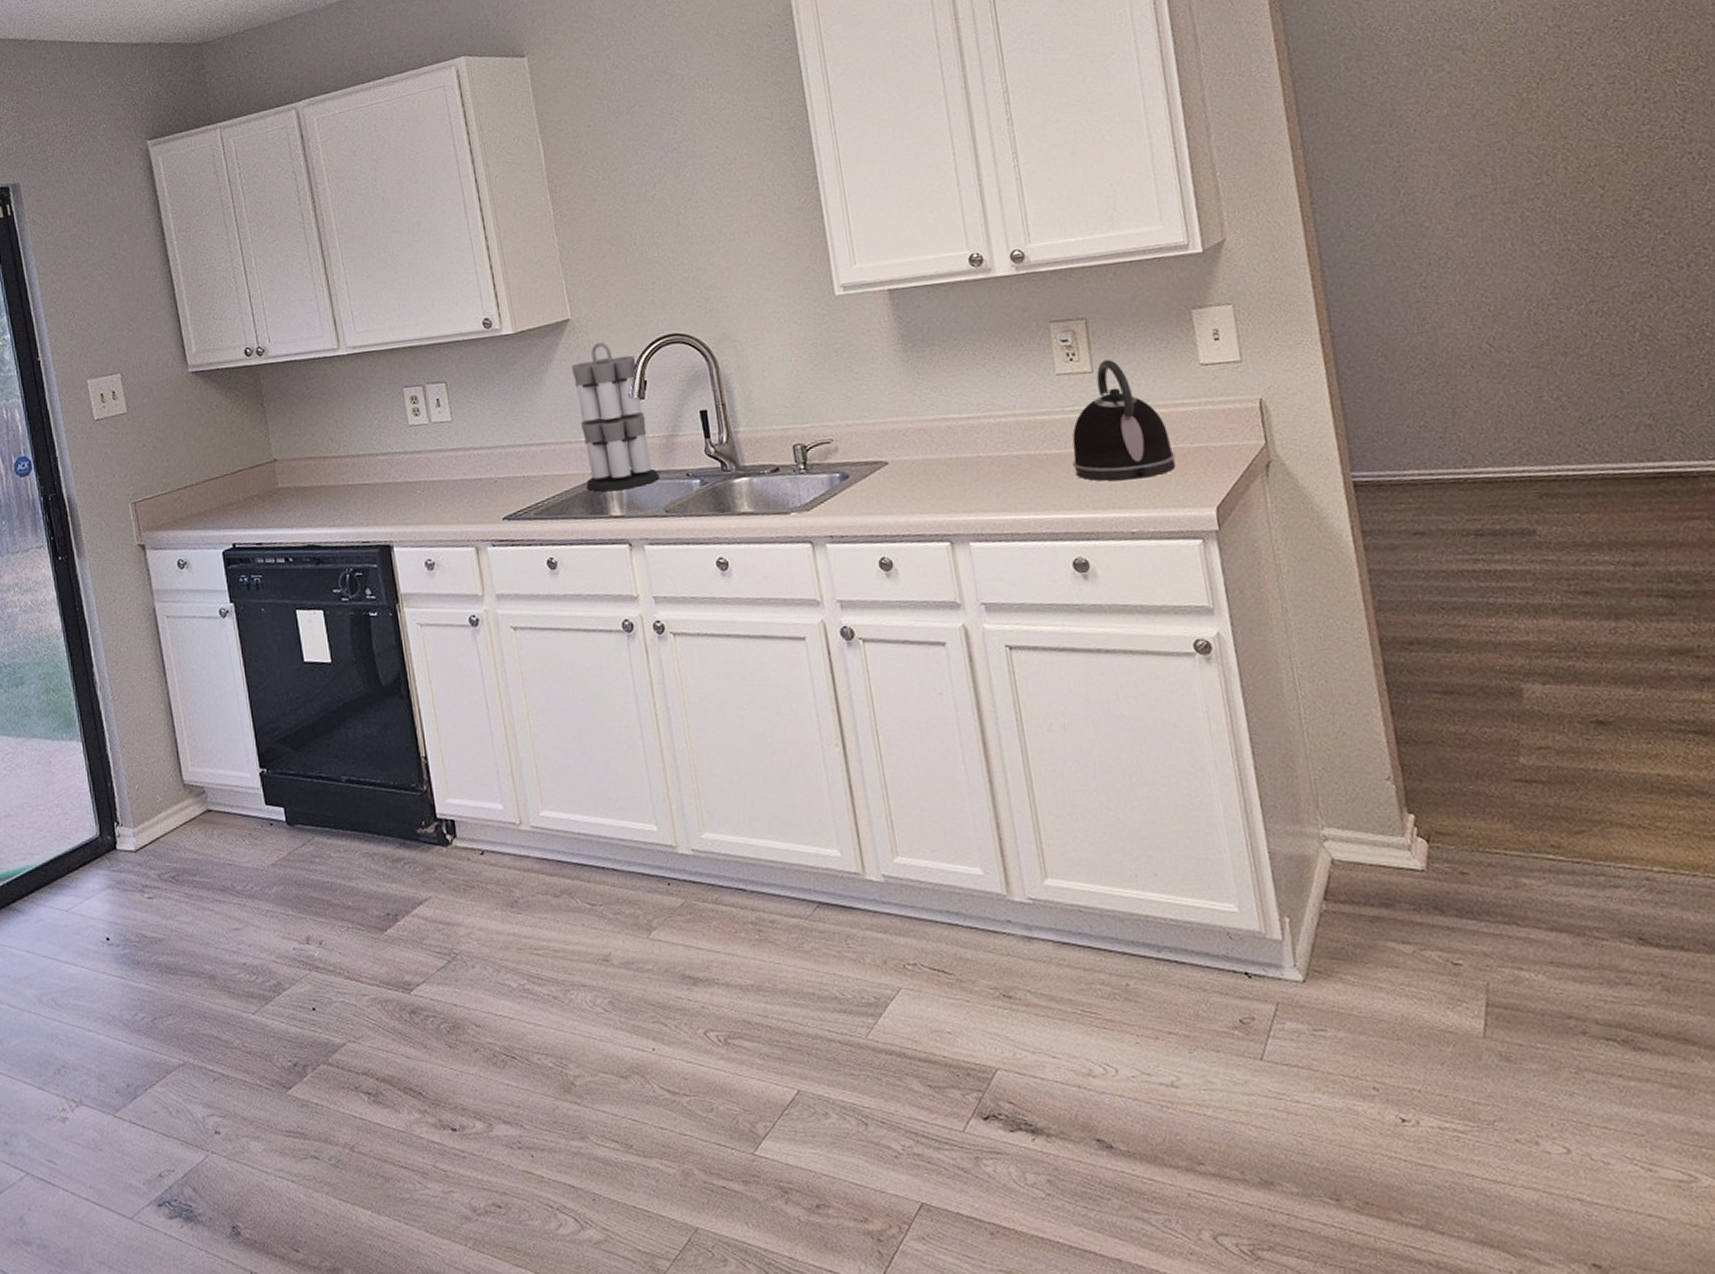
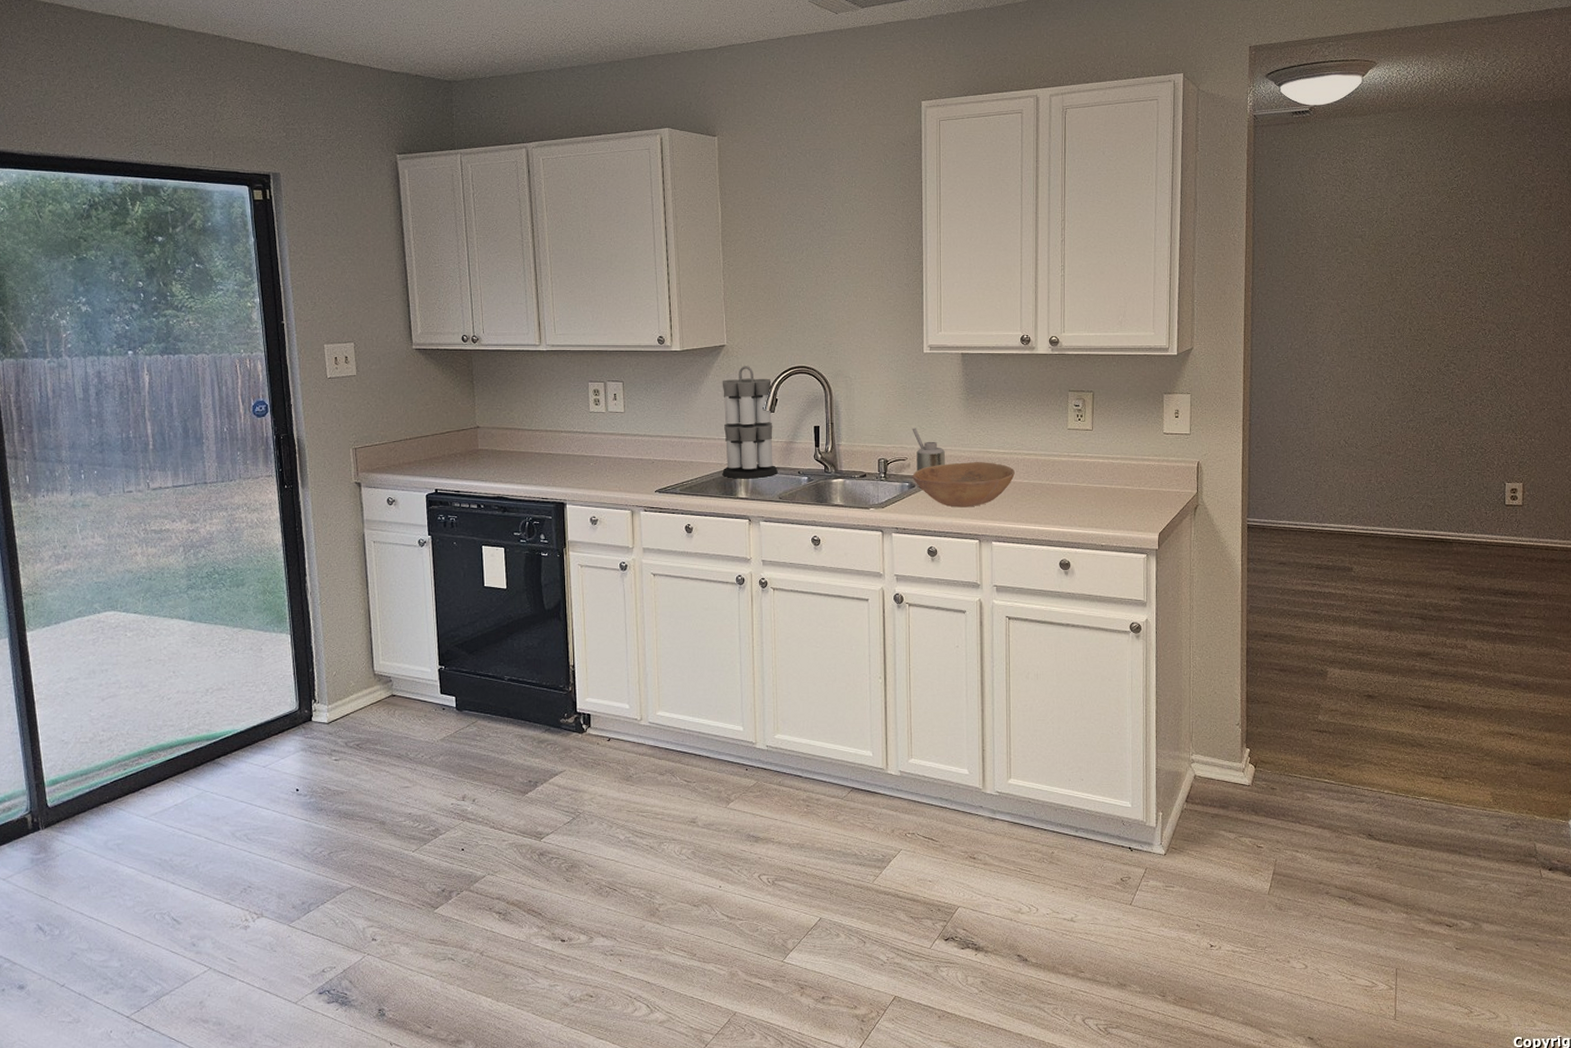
soap dispenser: none [833,397,888,478] -> present [912,428,946,488]
bowl: none [842,432,989,500] -> present [911,461,1015,508]
kettle: present [1072,359,1176,481] -> none [1070,423,1138,508]

